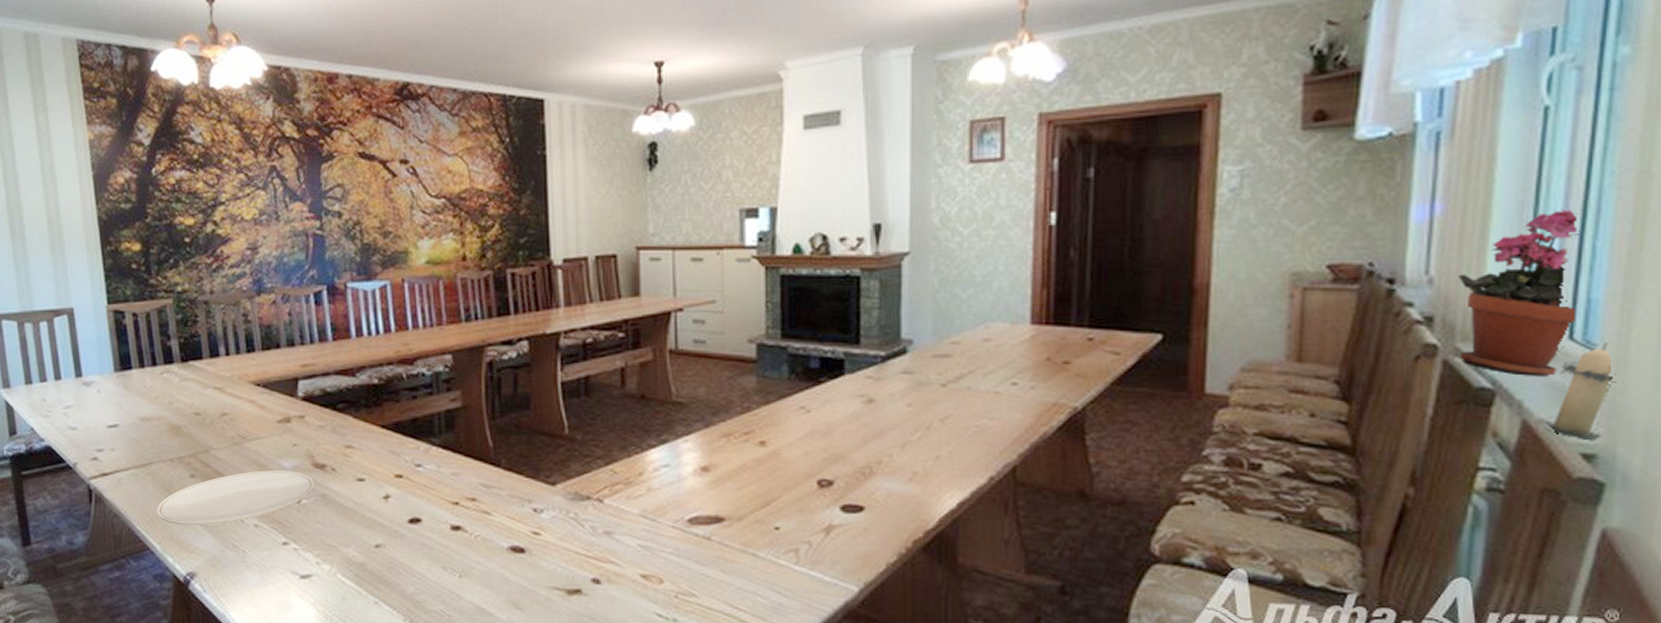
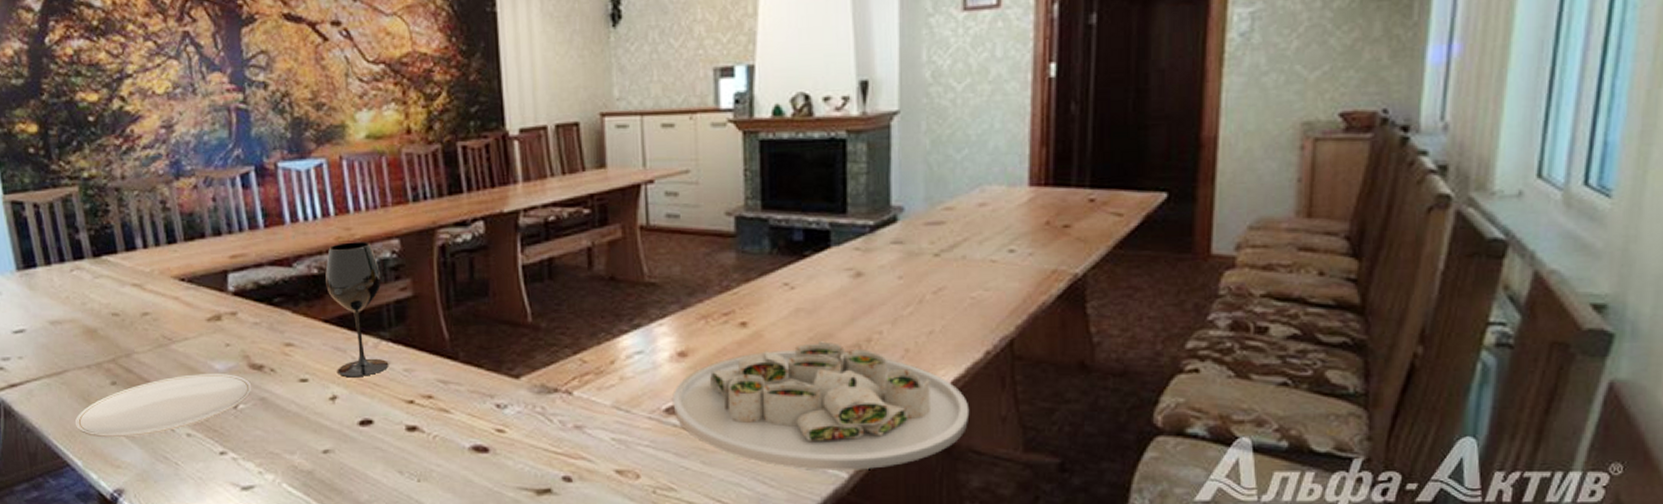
wineglass: none [385,356,438,478] -> present [325,241,389,376]
platter: none [695,462,974,585] -> present [672,341,970,470]
potted plant: present [1459,209,1580,378] -> none [1472,46,1600,226]
candle: present [1542,341,1616,440] -> none [1553,186,1630,290]

